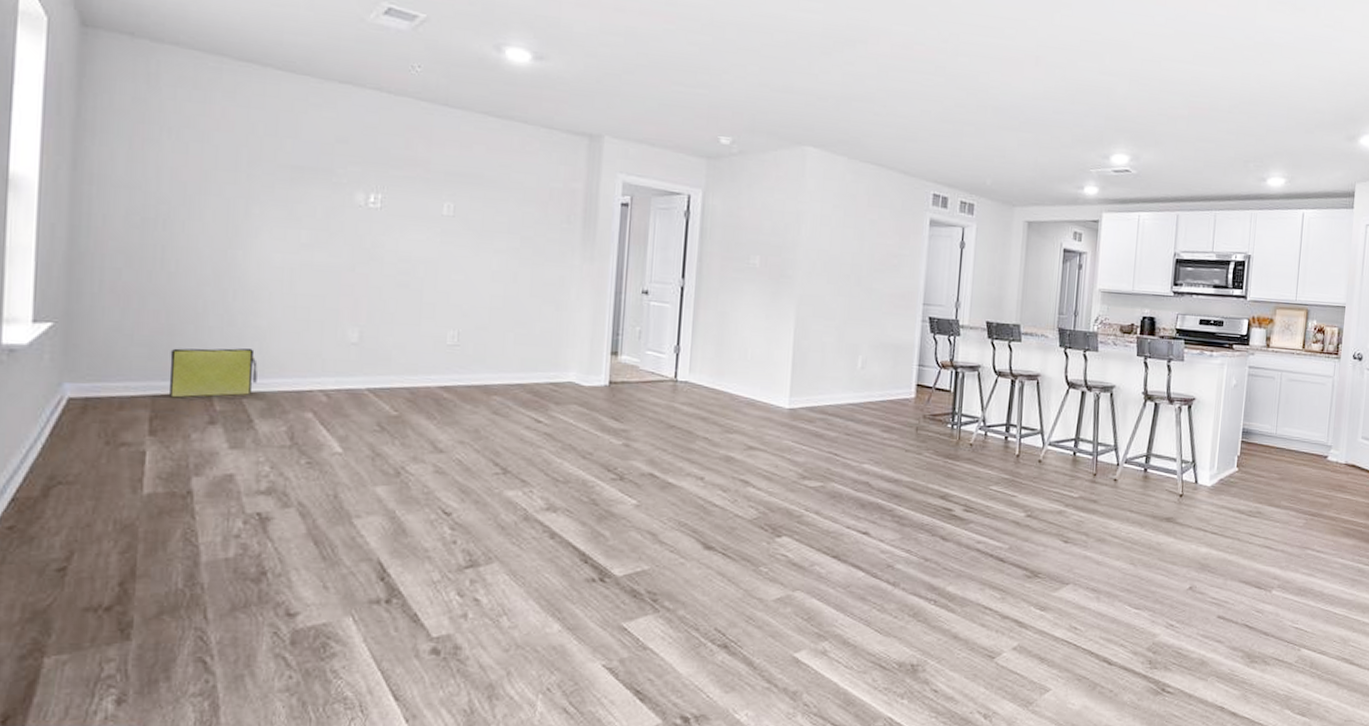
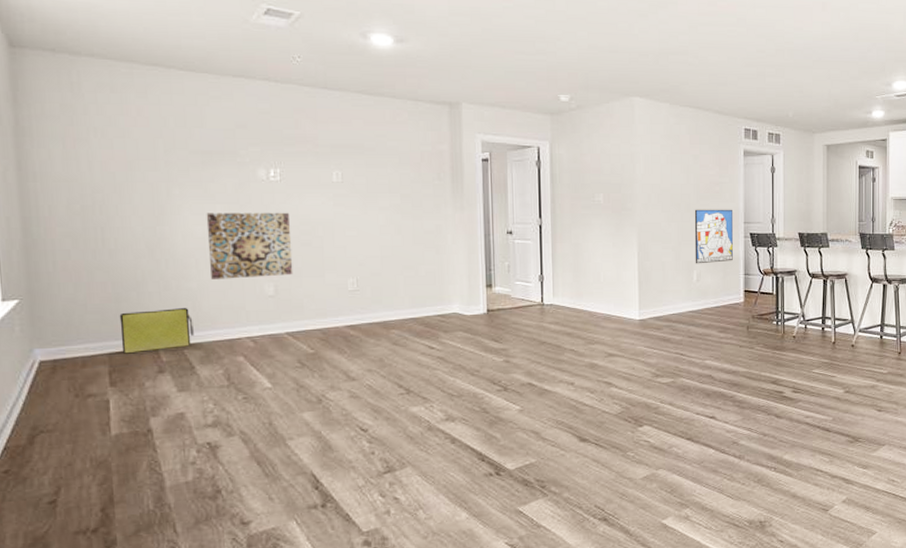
wall art: none [285,238,387,321] -> present [206,212,293,280]
wall art: none [861,283,911,349] -> present [694,209,733,264]

